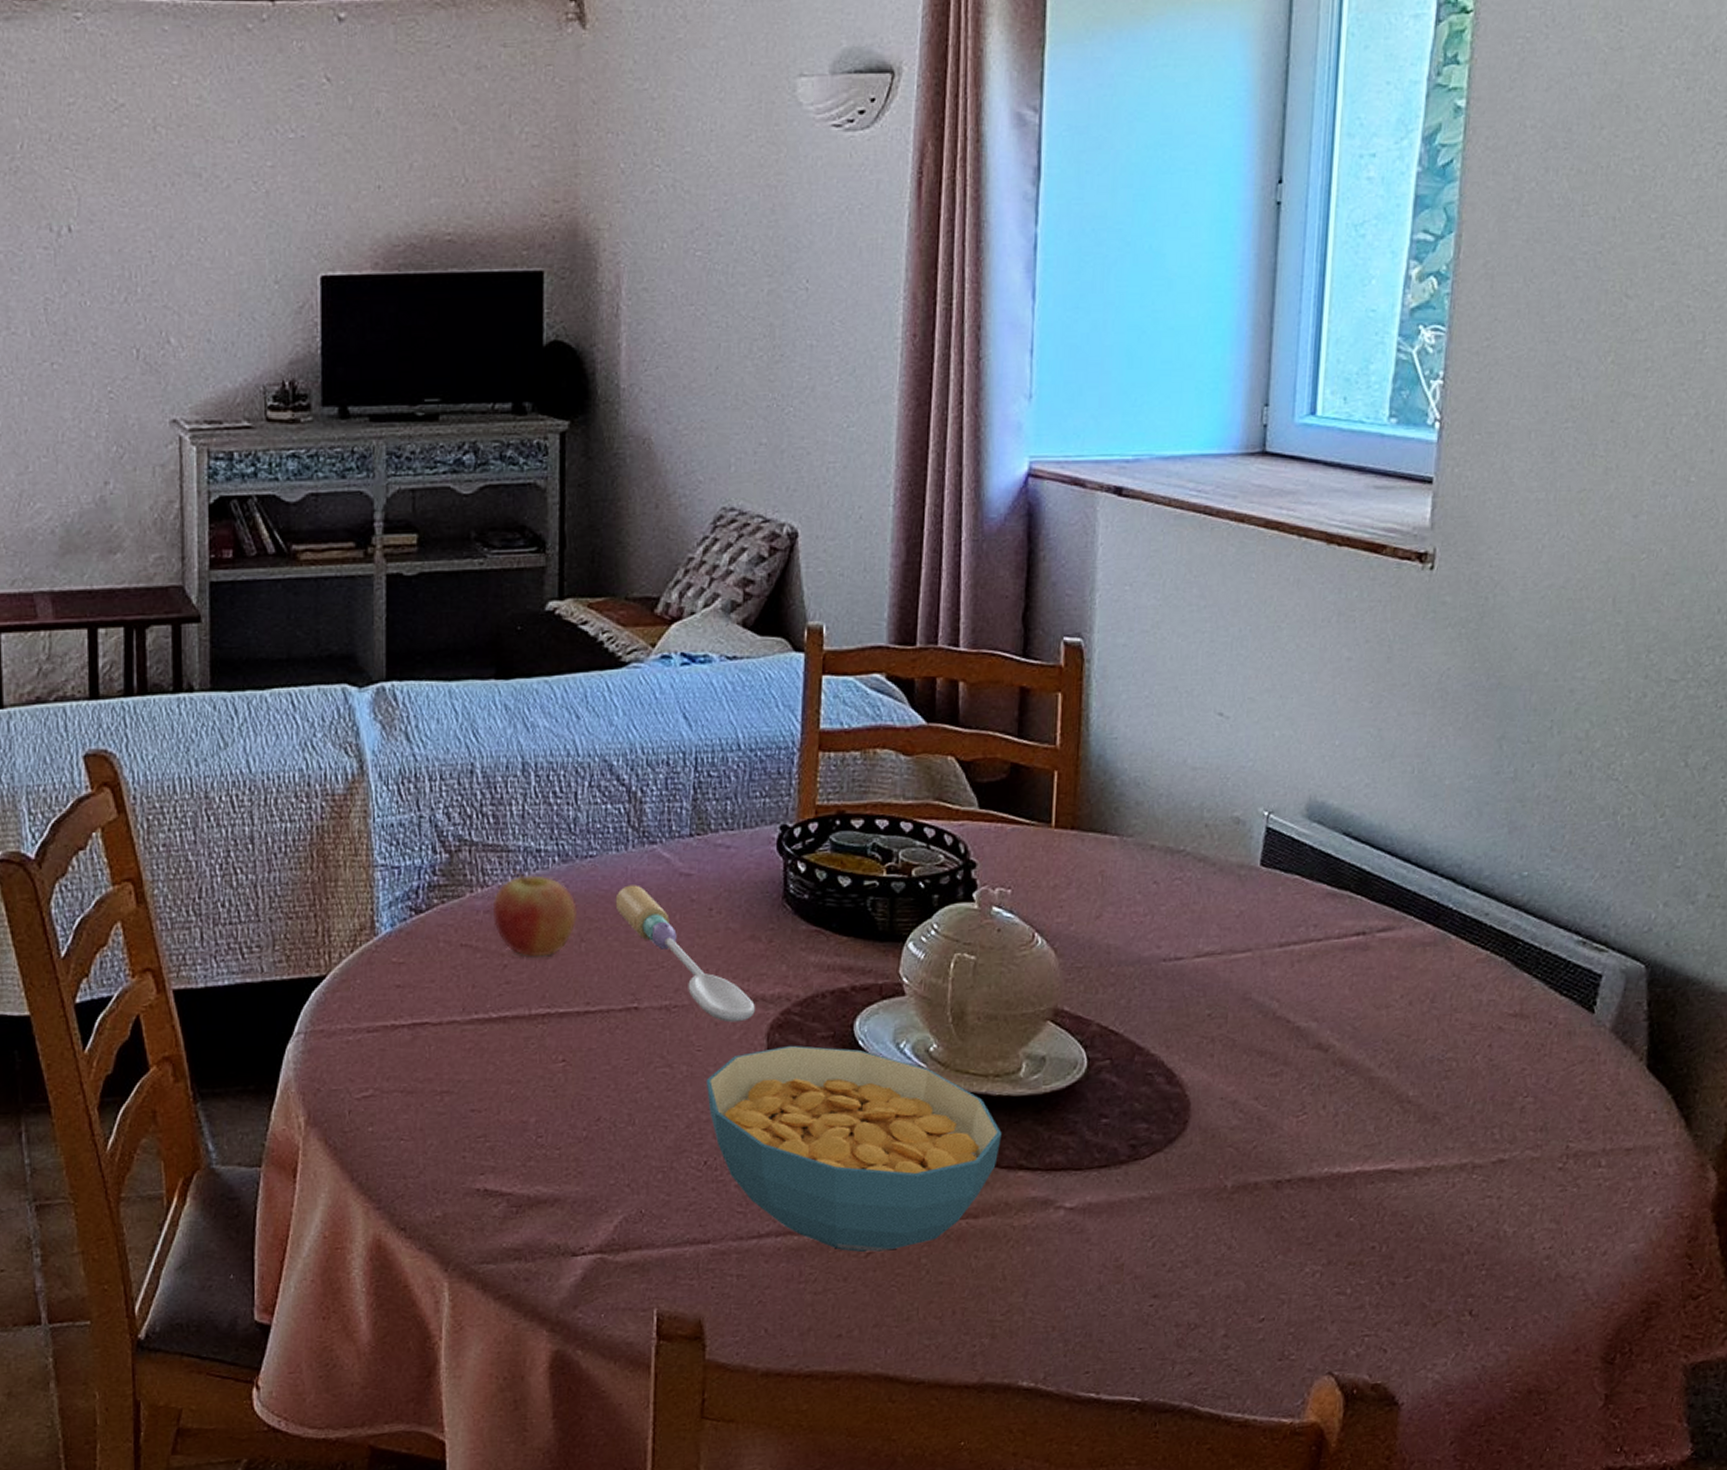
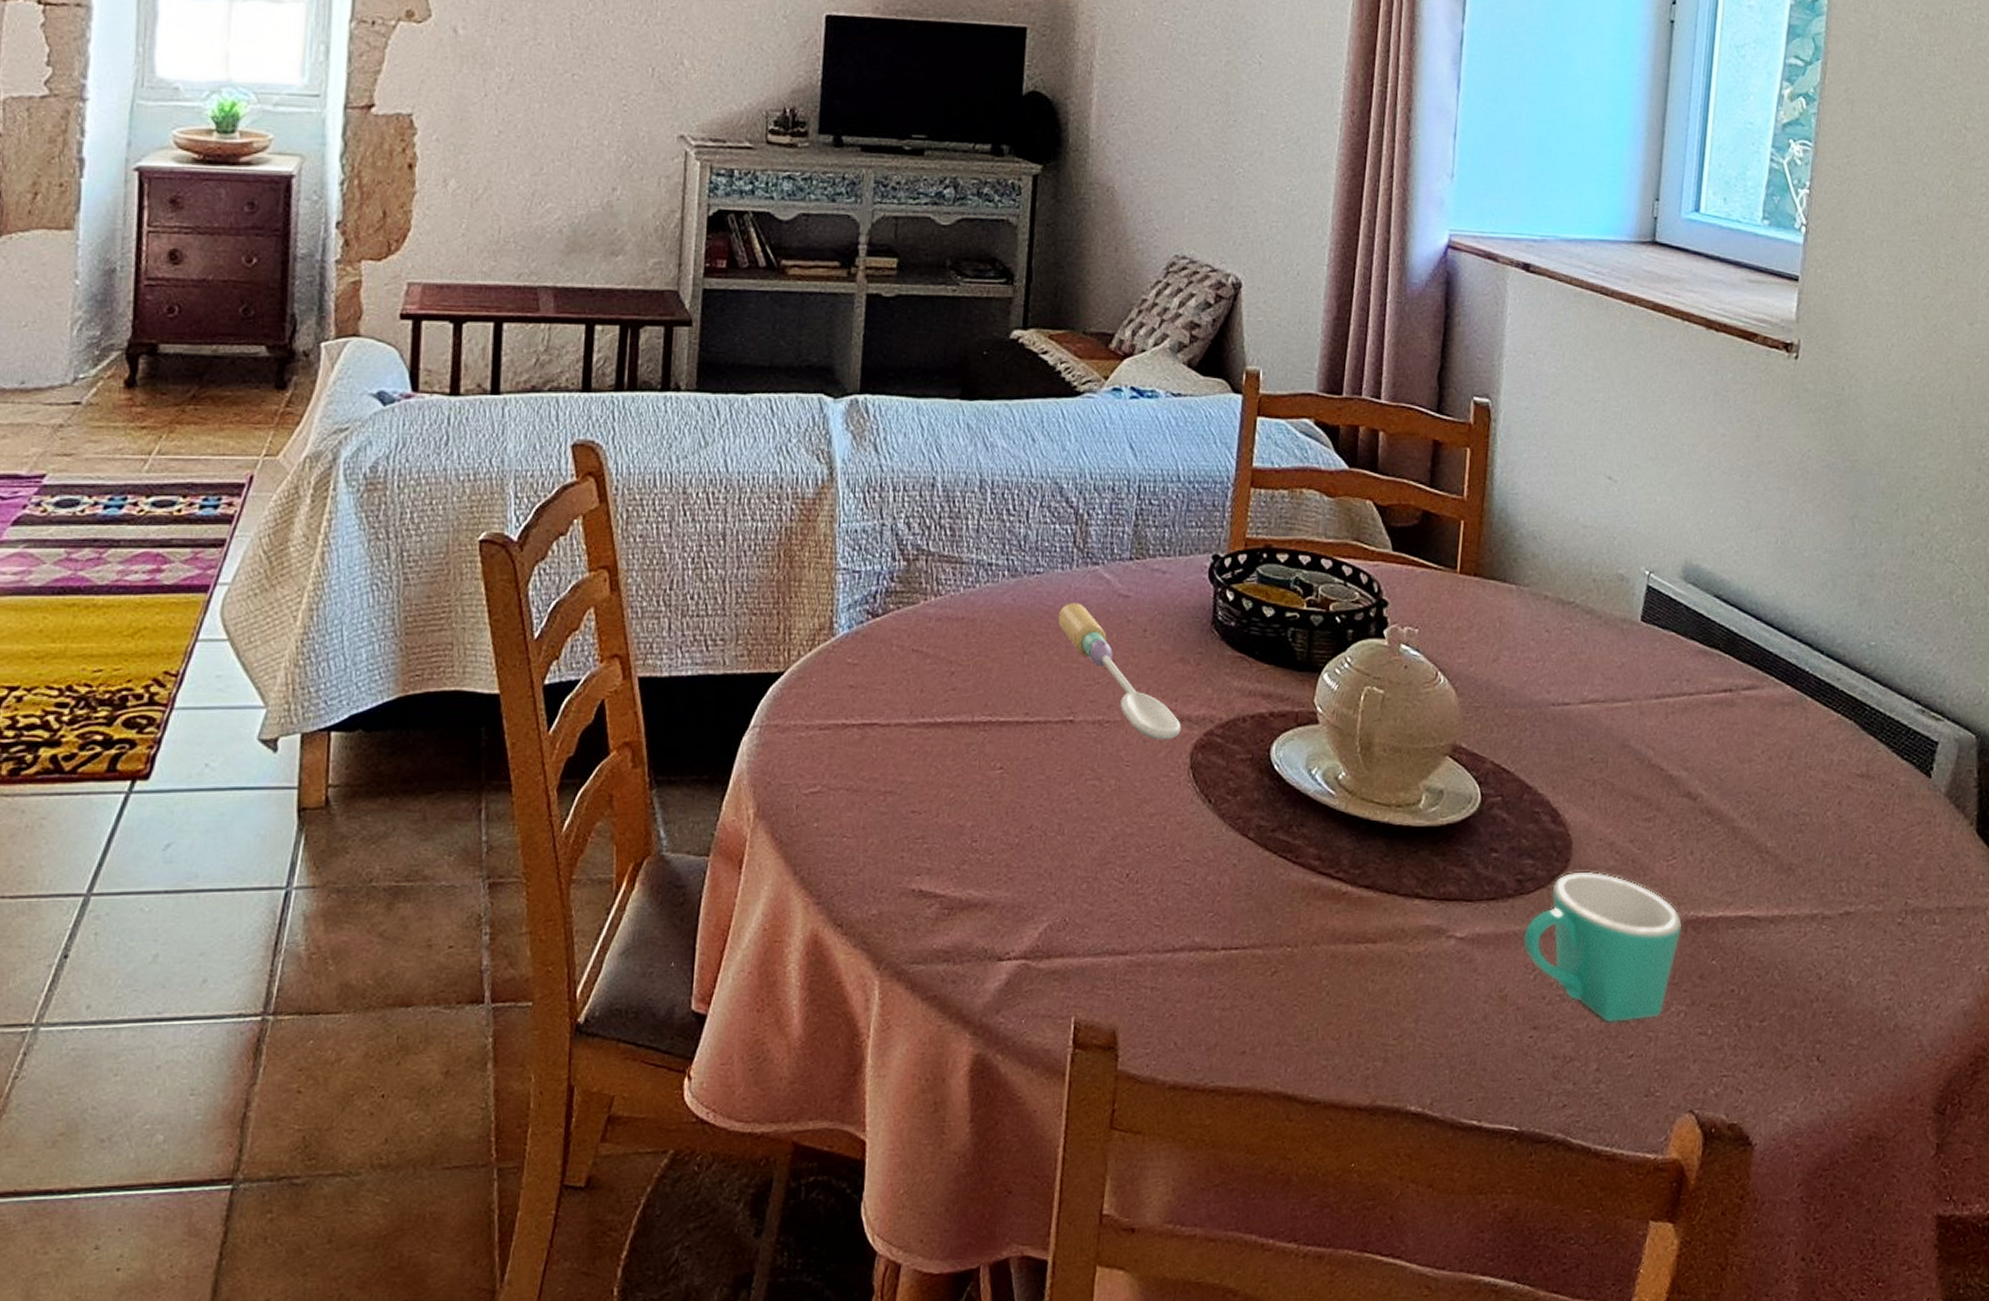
fruit: present [492,869,578,957] -> none [943,580,1024,666]
cereal bowl: present [705,1045,1002,1253] -> none [1132,765,1401,971]
mug: none [1139,1133,1316,1287] -> present [1523,872,1683,1023]

